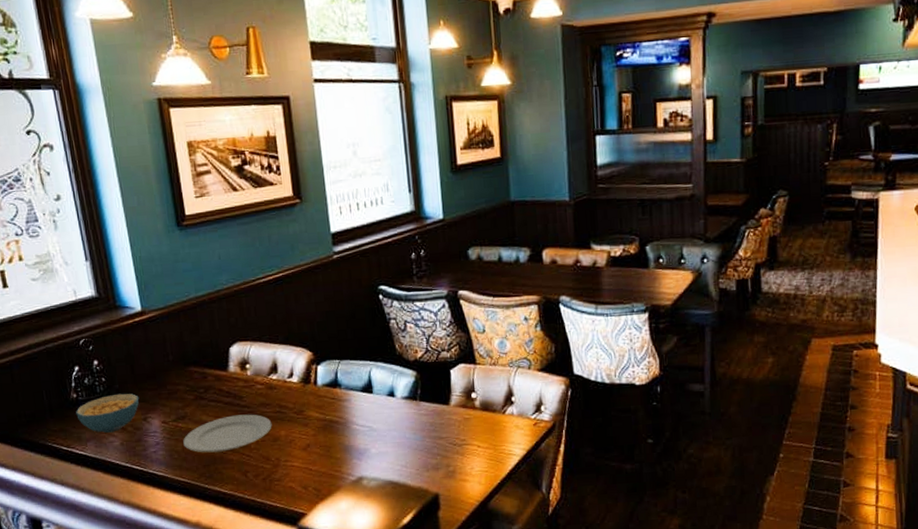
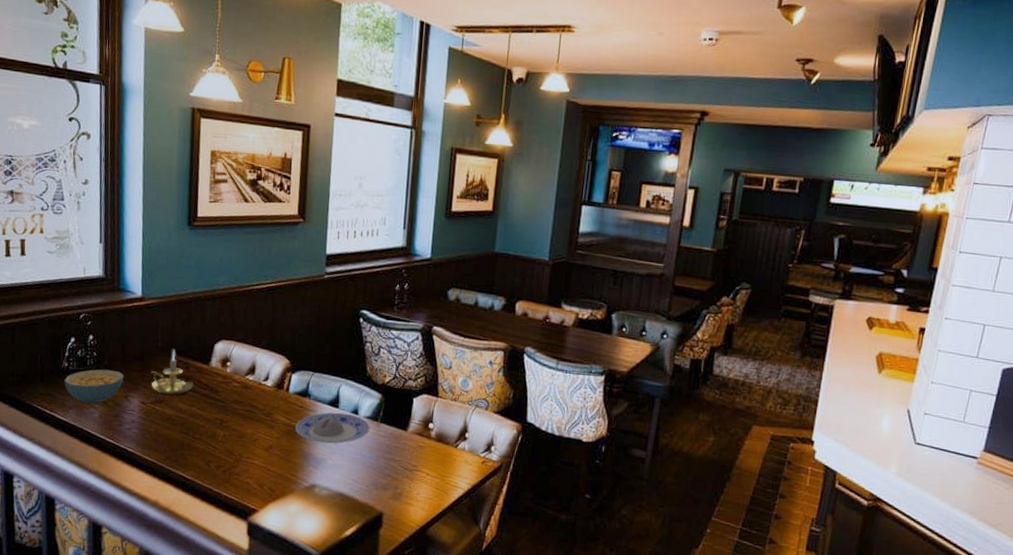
candle holder: none [166,360,215,410] -> present [150,349,194,395]
plate: present [183,414,272,453] -> none [157,407,241,440]
plate: none [330,397,410,433] -> present [295,412,370,444]

